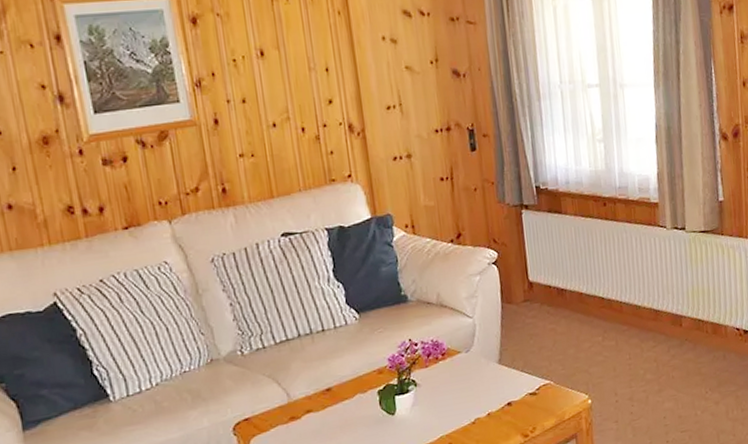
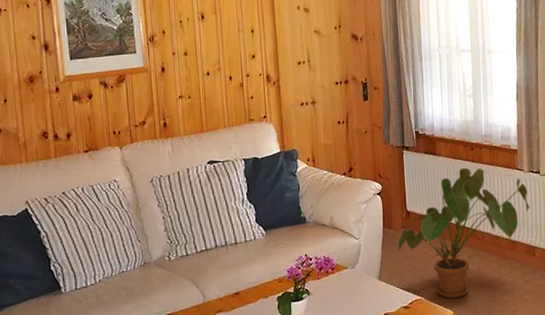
house plant: none [519,226,675,381] -> present [397,167,530,299]

